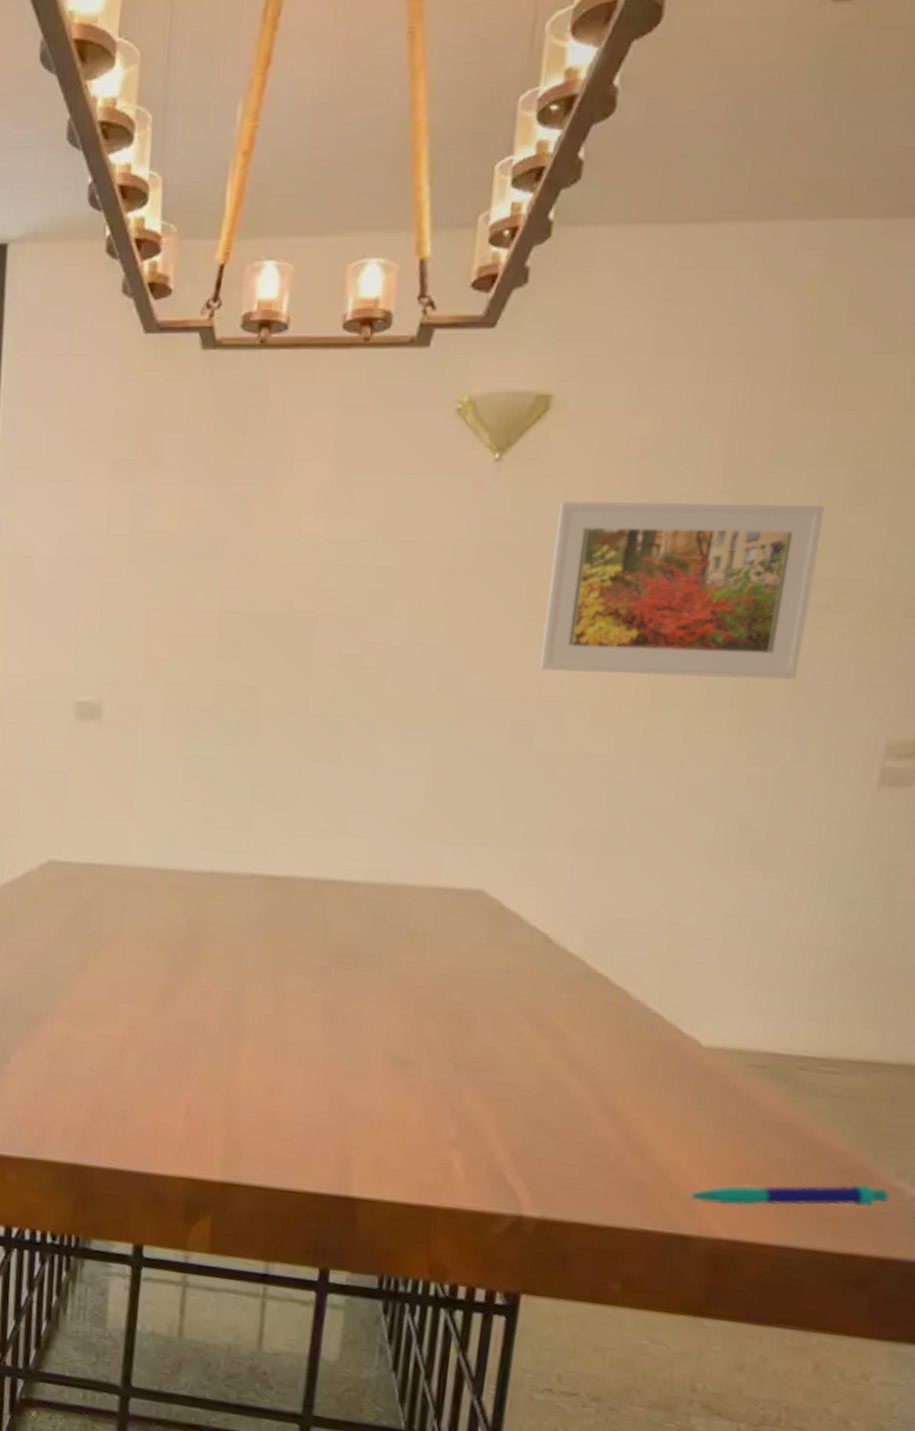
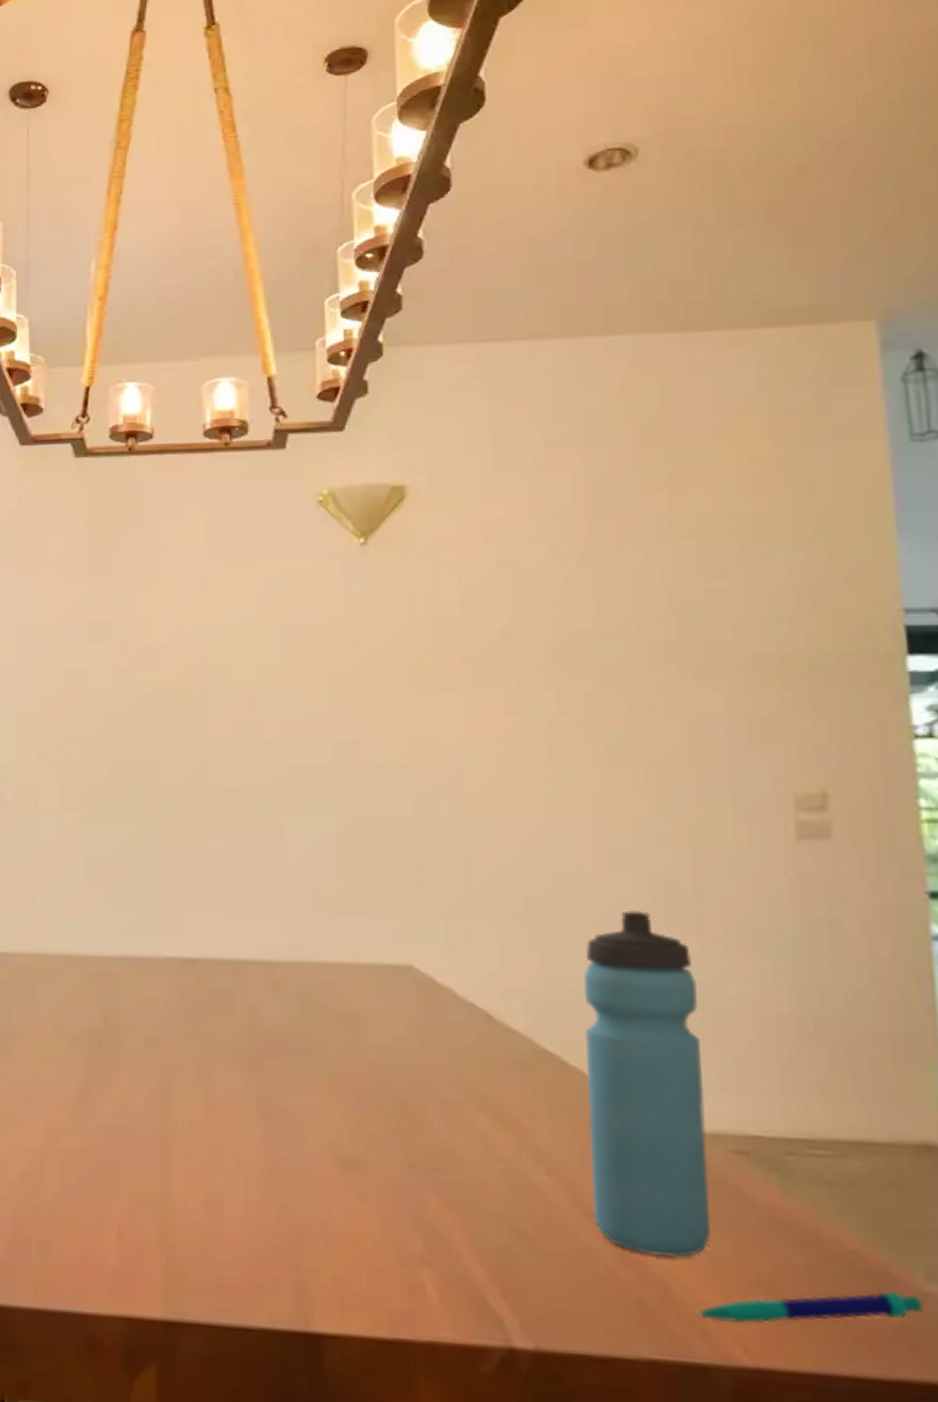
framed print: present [539,501,824,680] -> none [429,575,690,738]
water bottle: none [612,847,751,1151] -> present [583,910,711,1258]

